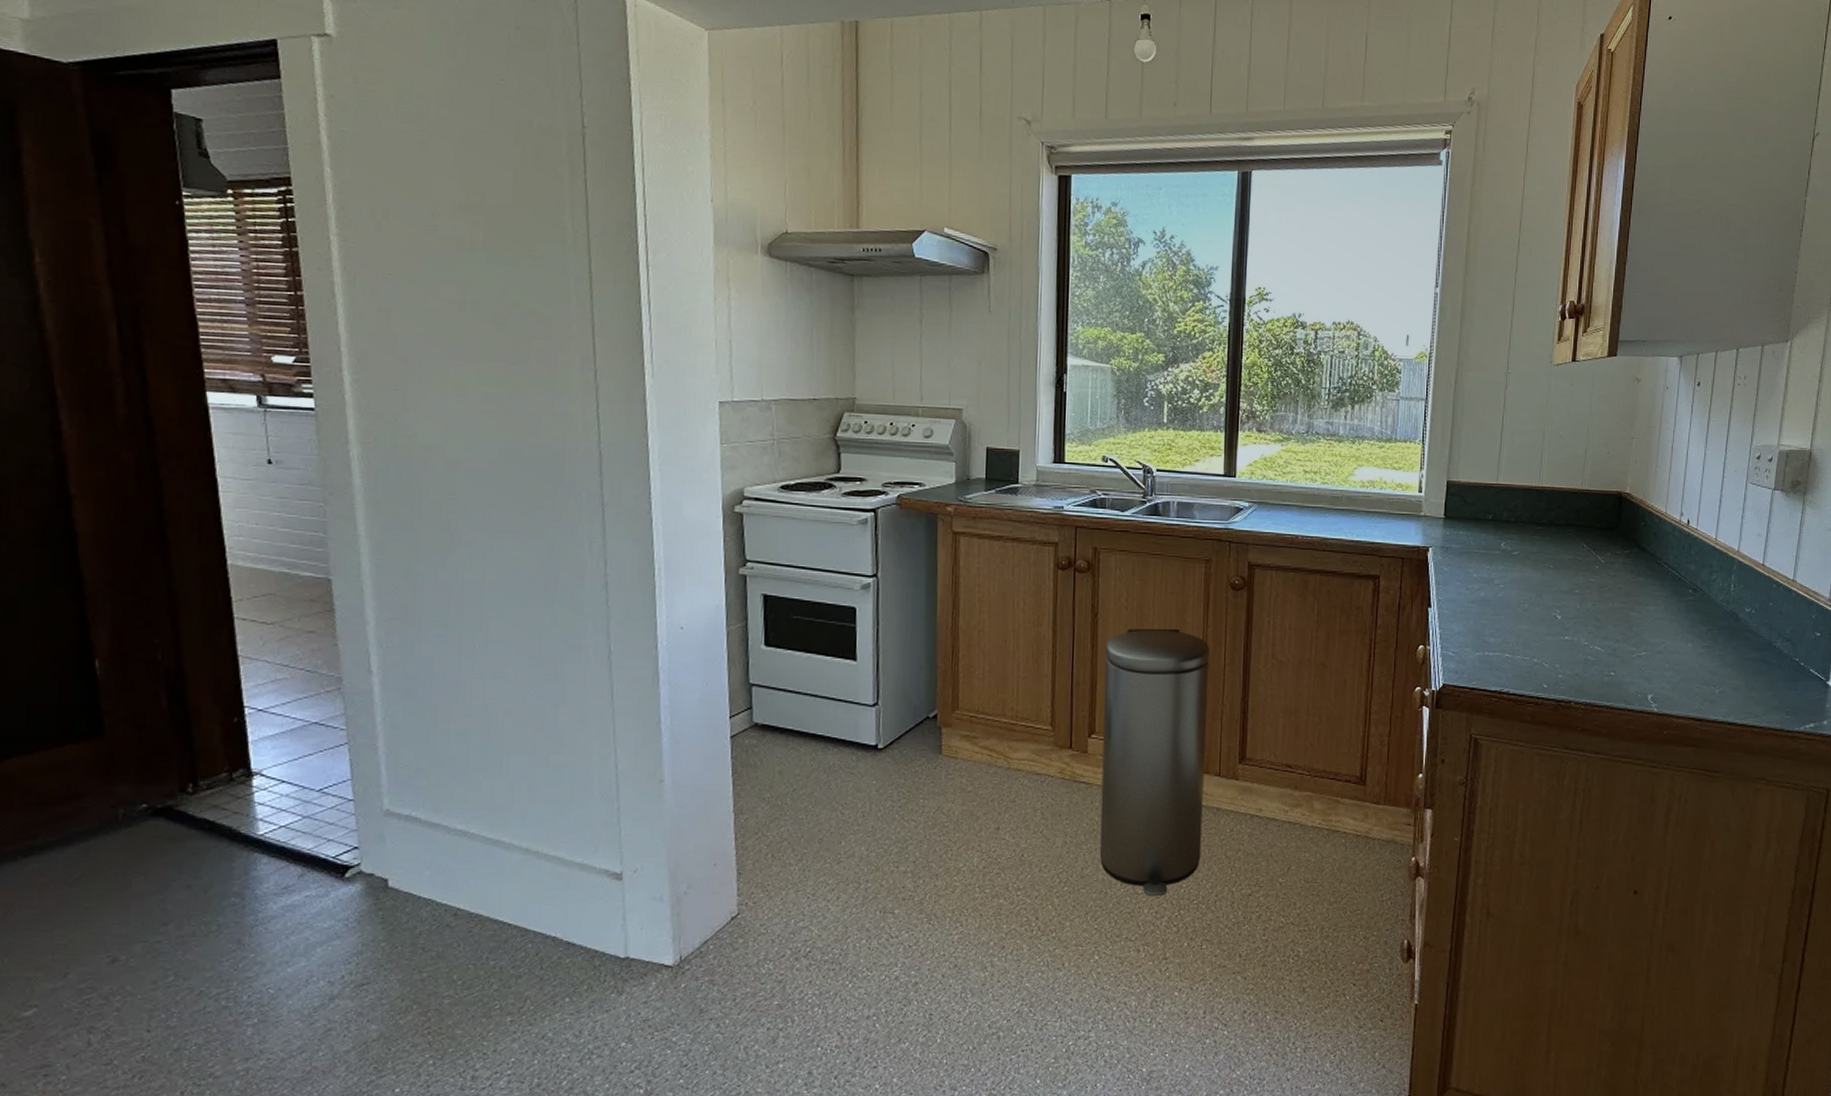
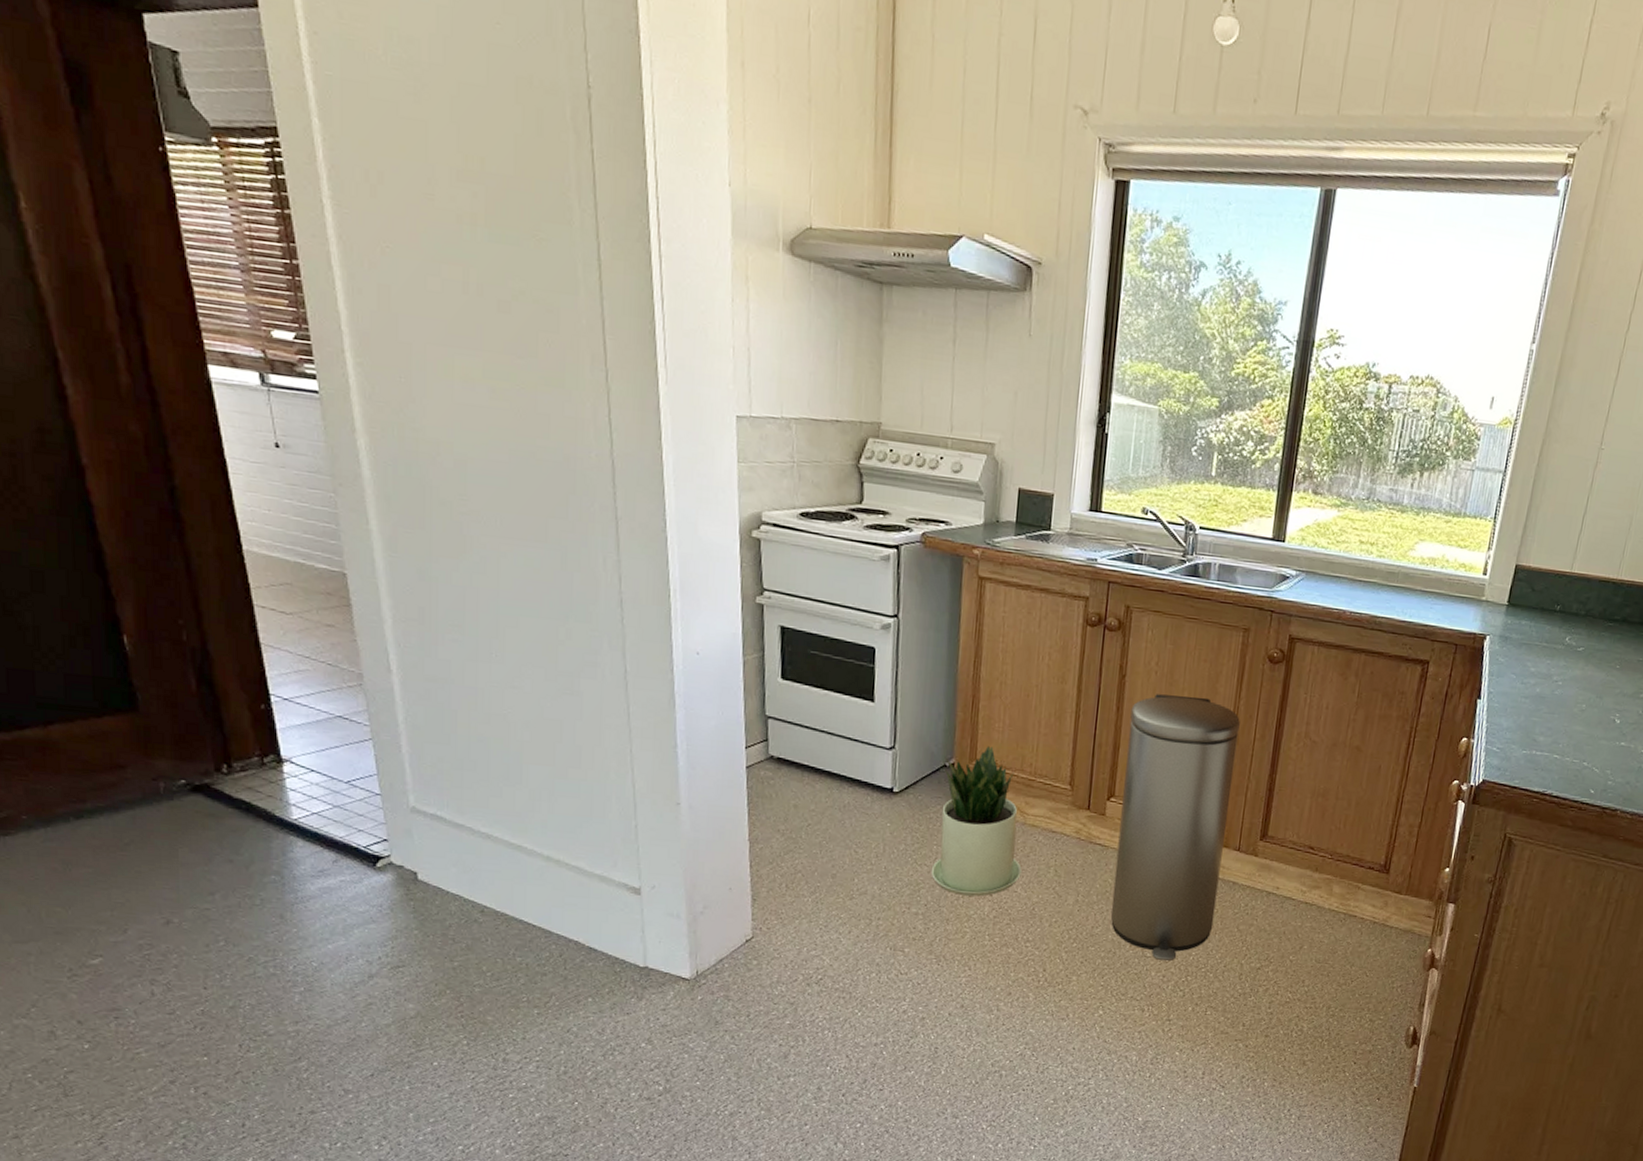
planter: none [918,694,1009,848] -> present [931,746,1022,897]

